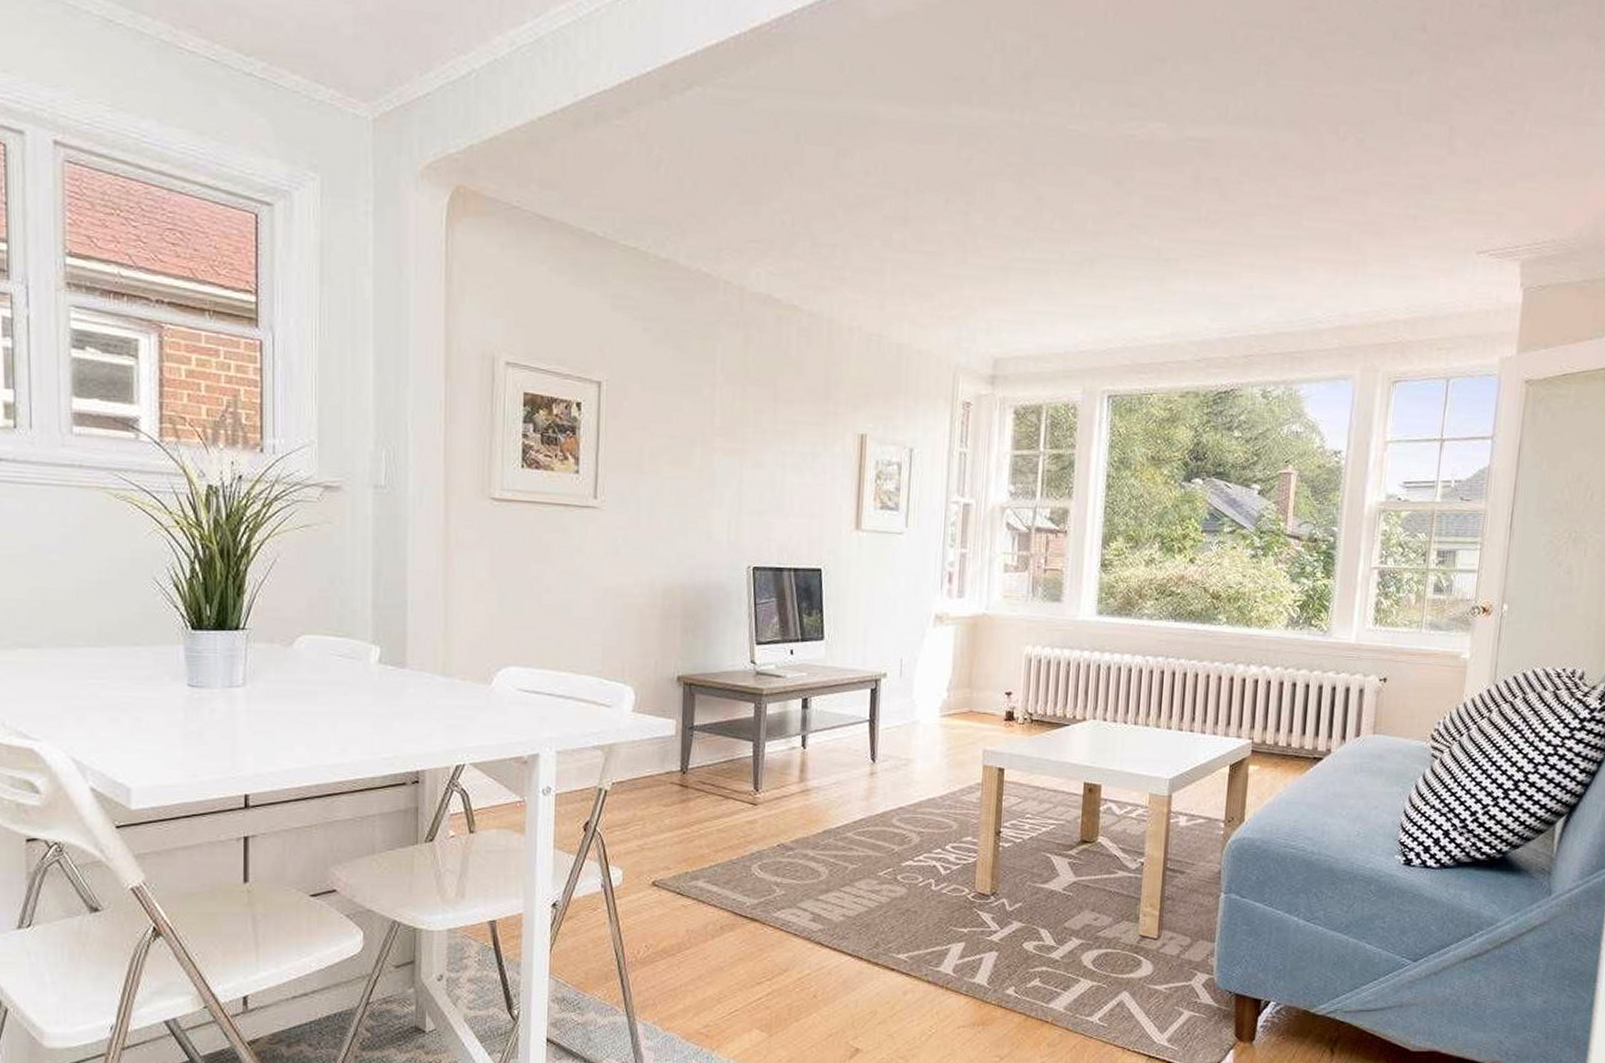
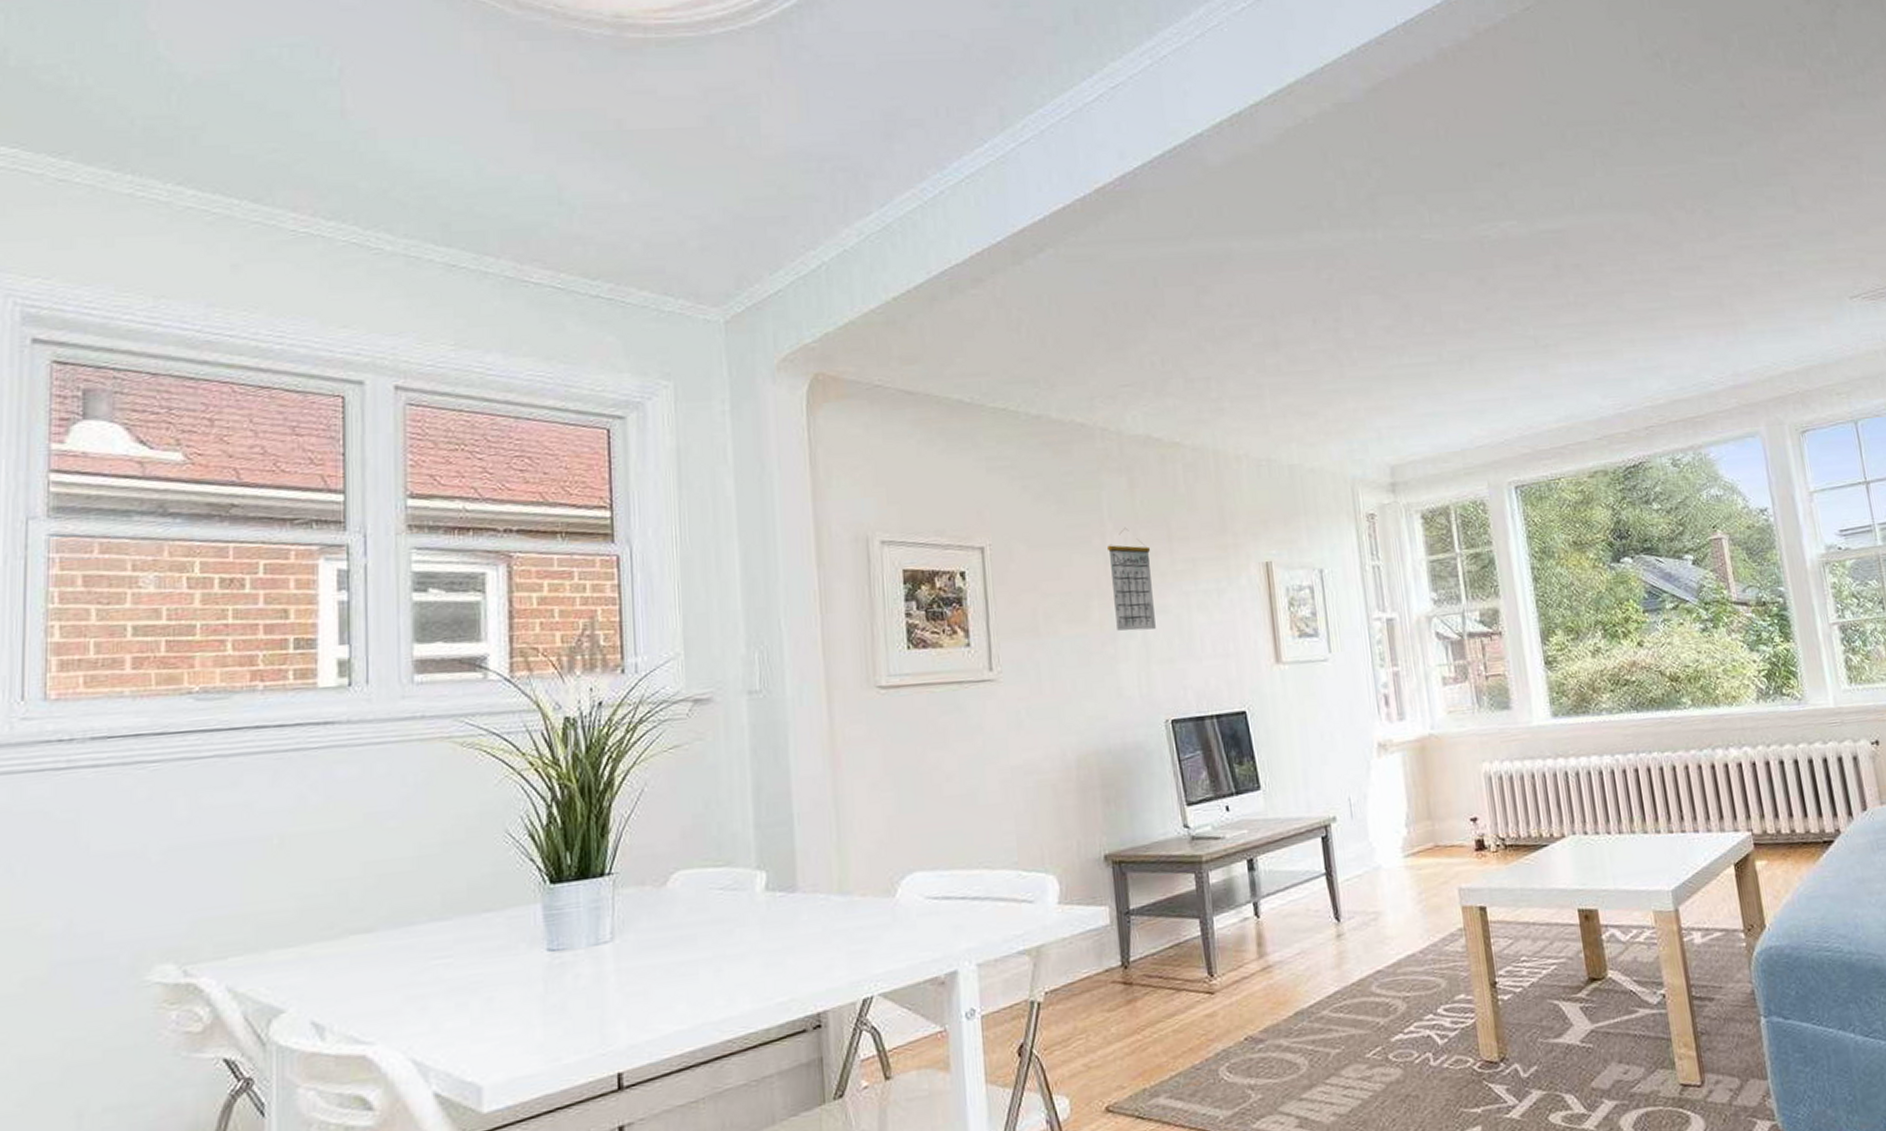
calendar: none [714,382,755,482] -> present [1106,527,1156,631]

